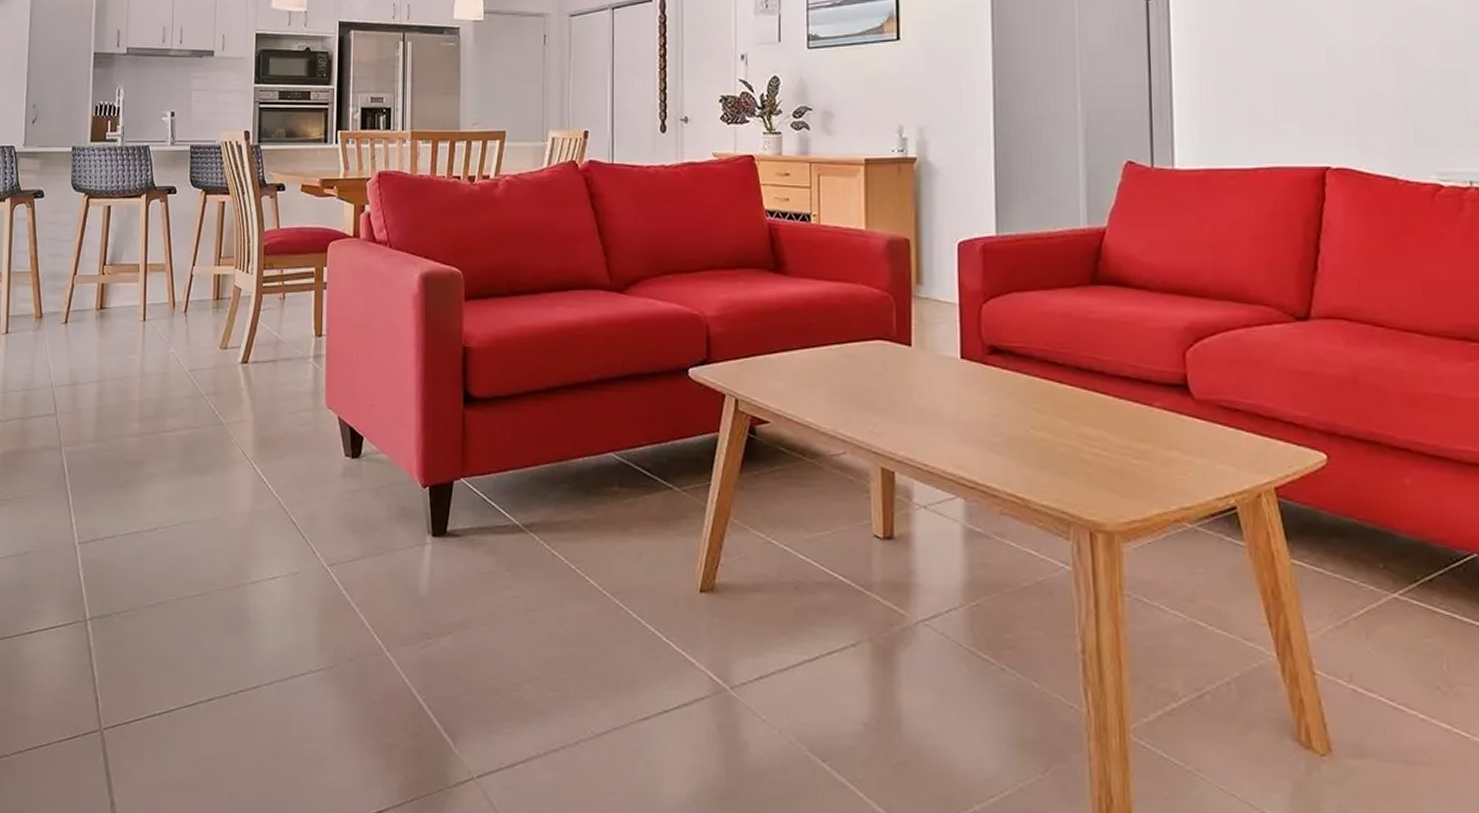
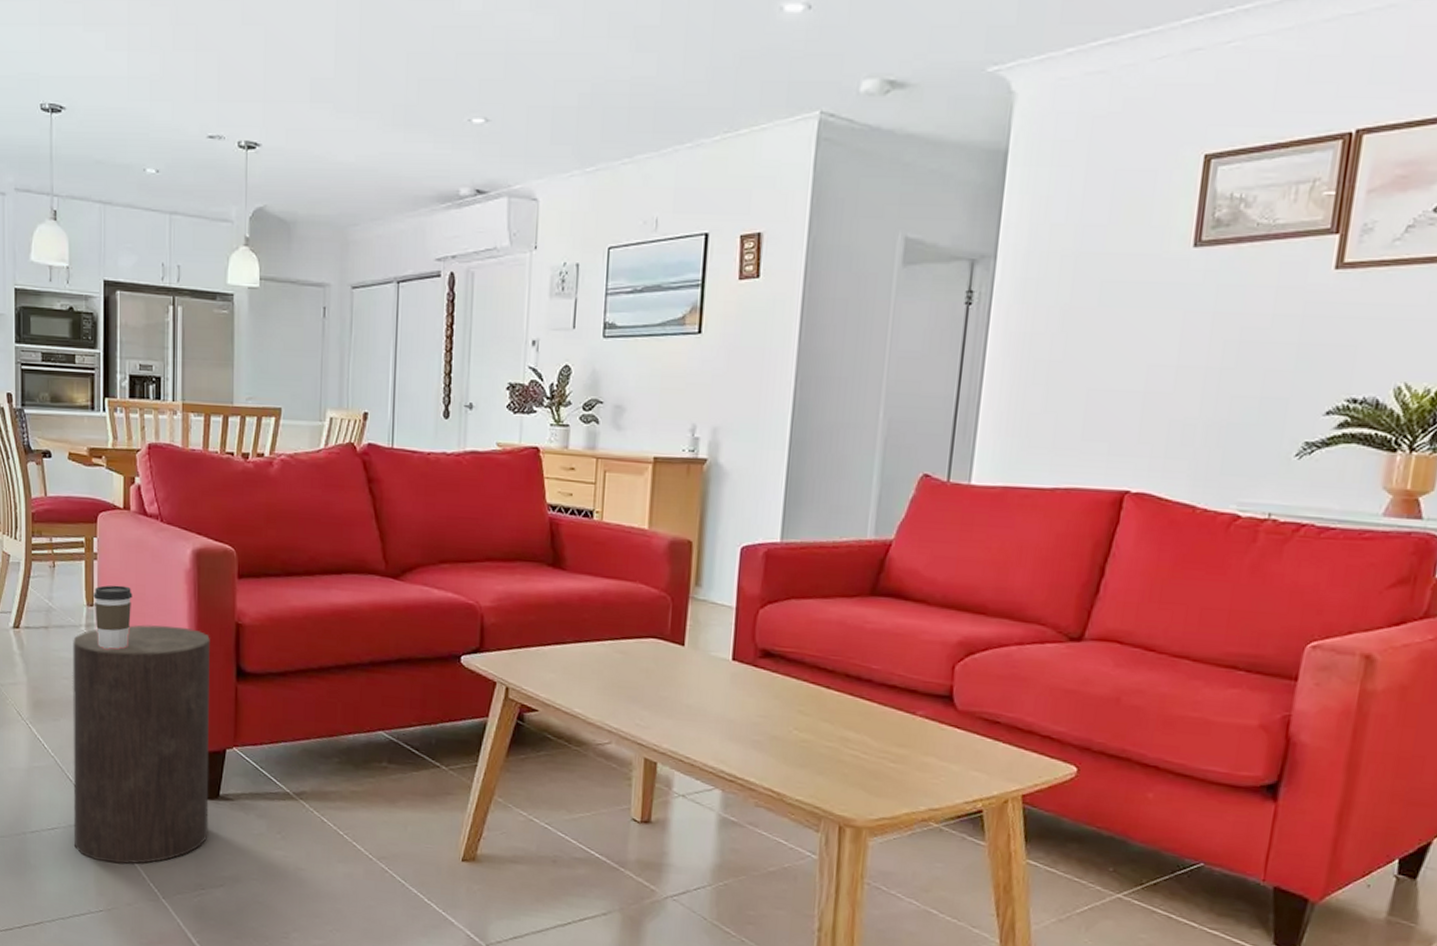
stool: none [295,352,437,614] -> present [72,624,210,864]
coffee cup: none [322,314,361,380] -> present [94,585,133,649]

